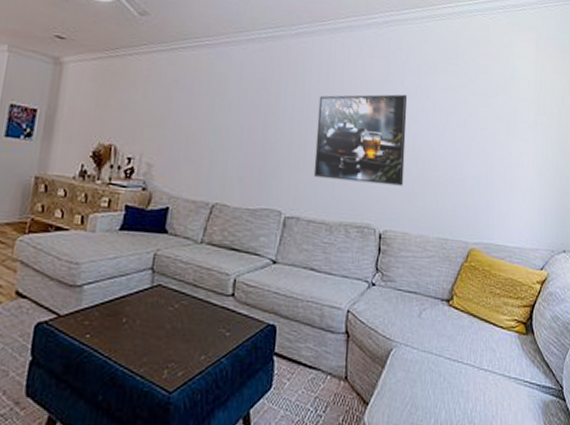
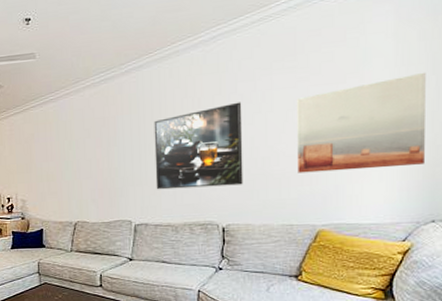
wall art: none [454,102,558,191] -> present [297,72,426,173]

